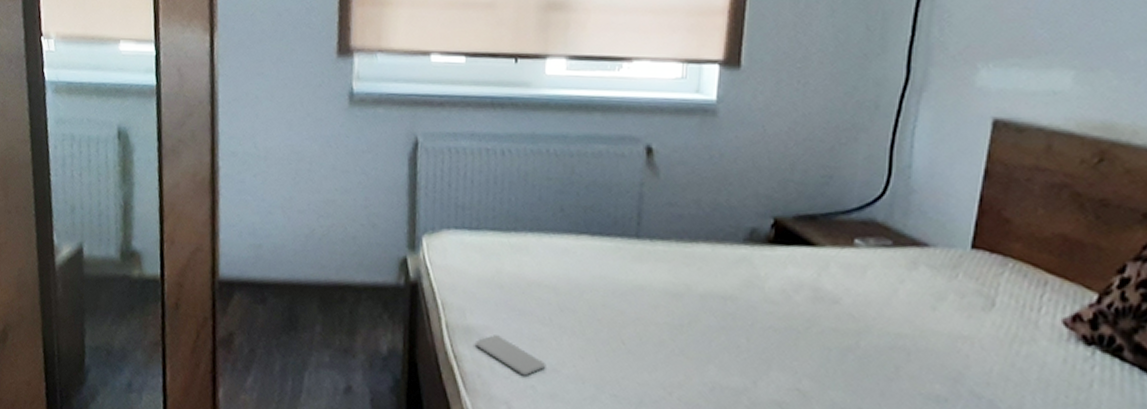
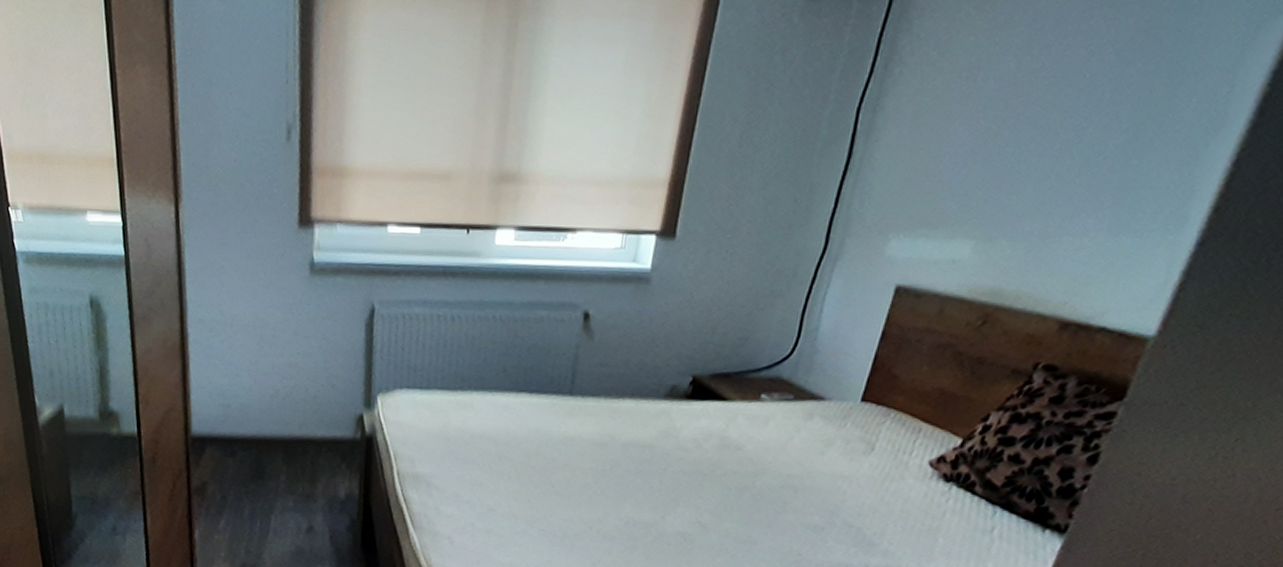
smartphone: present [474,335,546,376] -> none [422,481,485,515]

